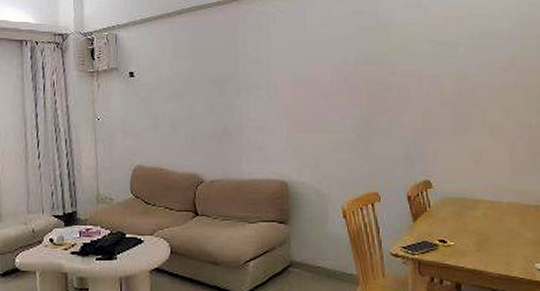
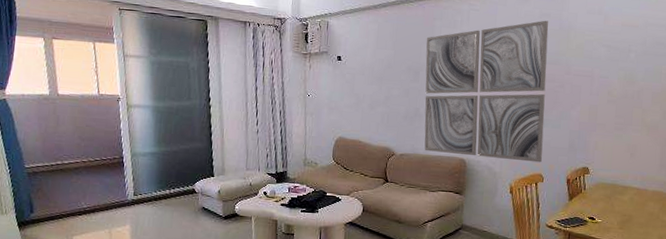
wall art: none [229,18,377,179] -> present [424,20,549,163]

